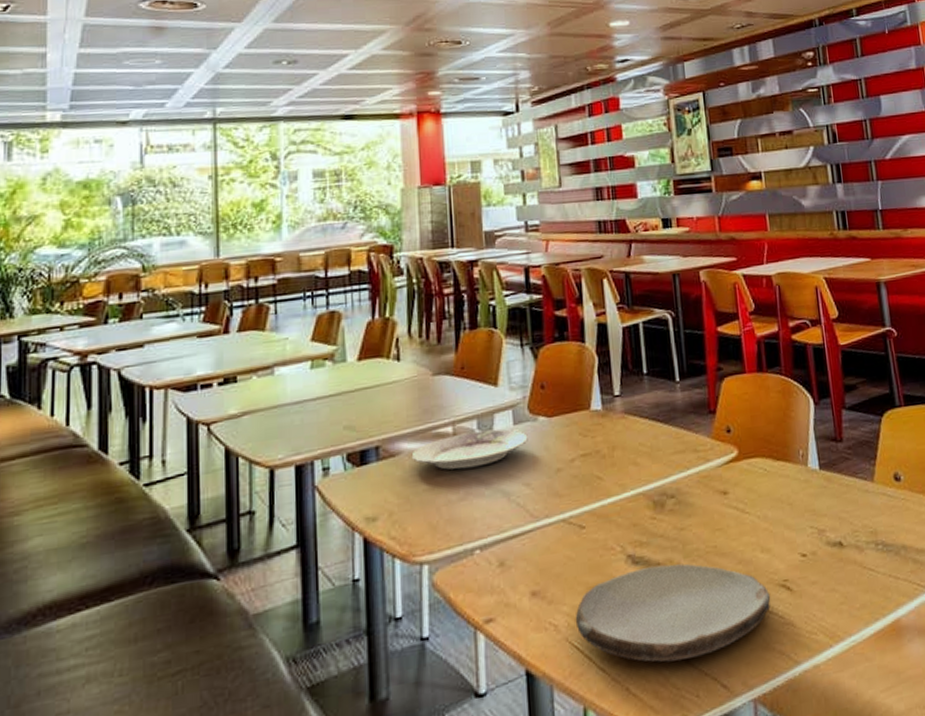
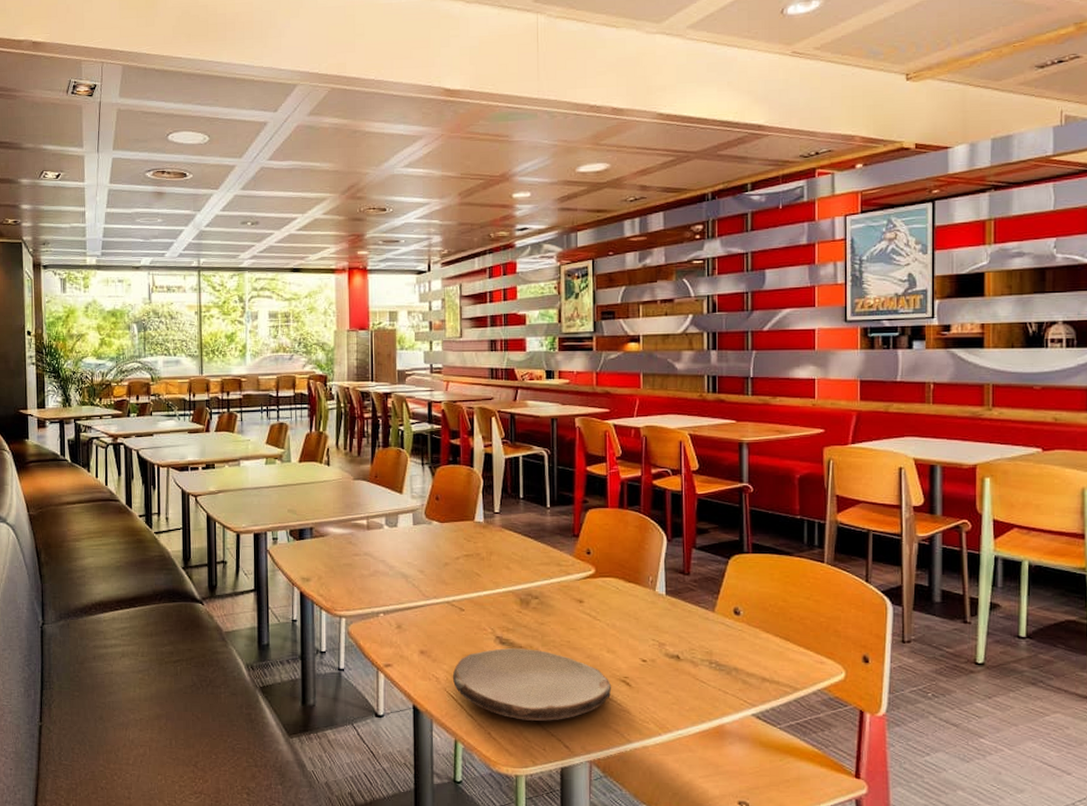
plate: present [411,429,528,470] -> none [336,526,424,553]

